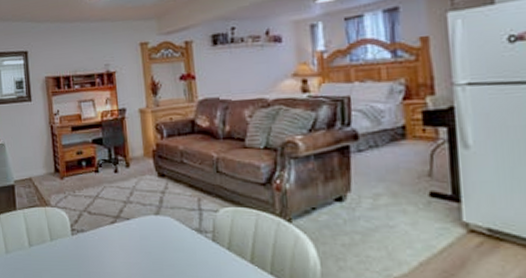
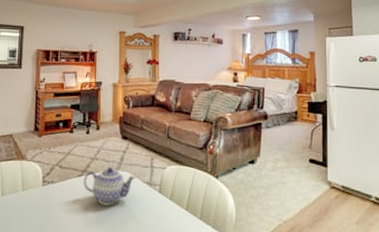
teapot: none [117,210,181,257] -> present [83,166,136,206]

